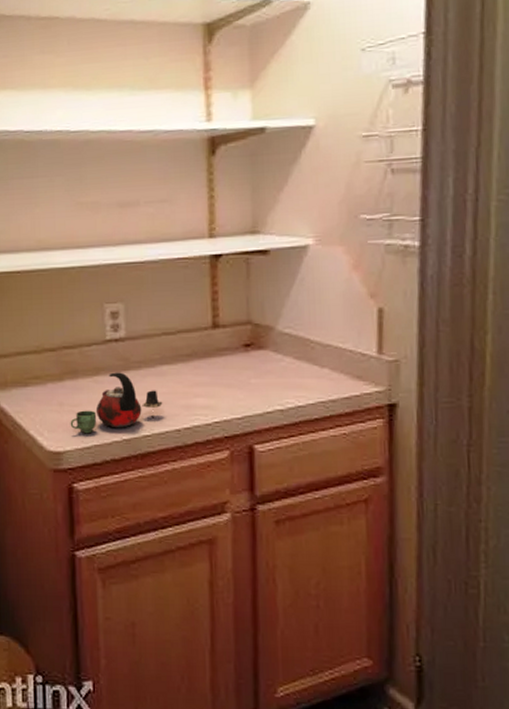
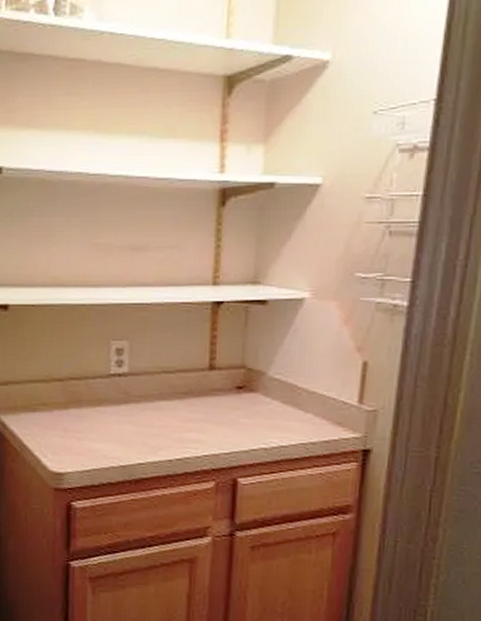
kettle: present [70,372,163,434] -> none [72,404,158,459]

